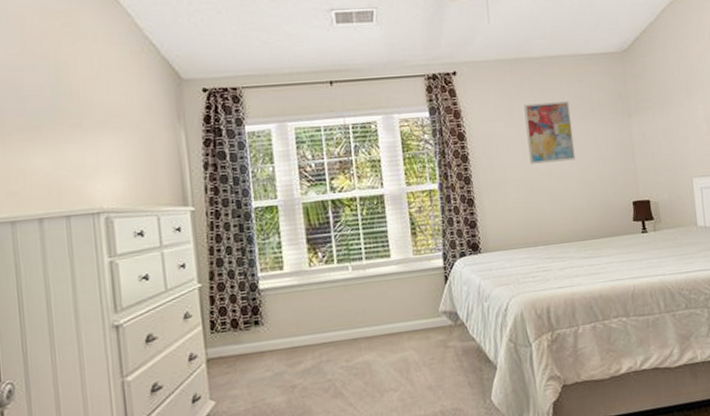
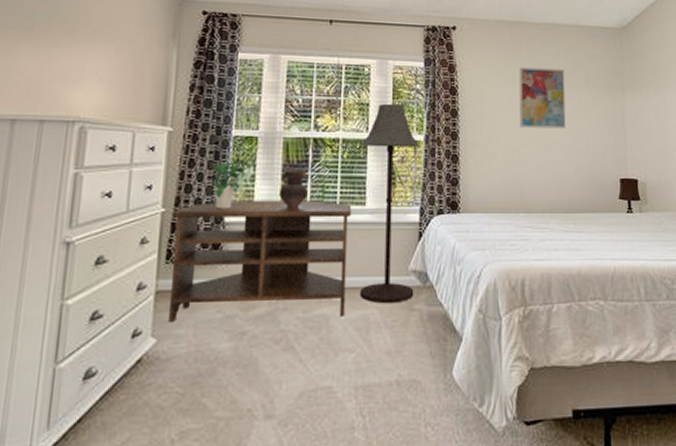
tv stand: none [208,258,385,386] -> present [169,200,352,323]
potted plant: none [238,228,276,279] -> present [210,159,251,210]
ceramic vessel: none [306,231,334,270] -> present [279,169,309,210]
floor lamp: none [377,156,447,345] -> present [359,103,420,304]

